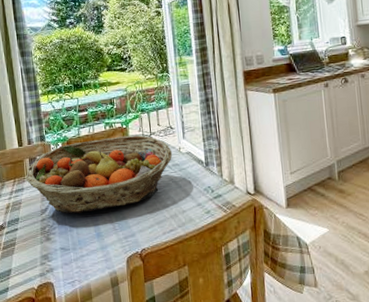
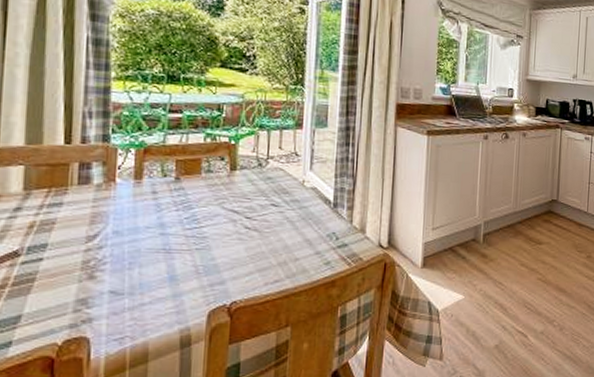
fruit basket: present [25,135,173,214] -> none [68,152,293,247]

